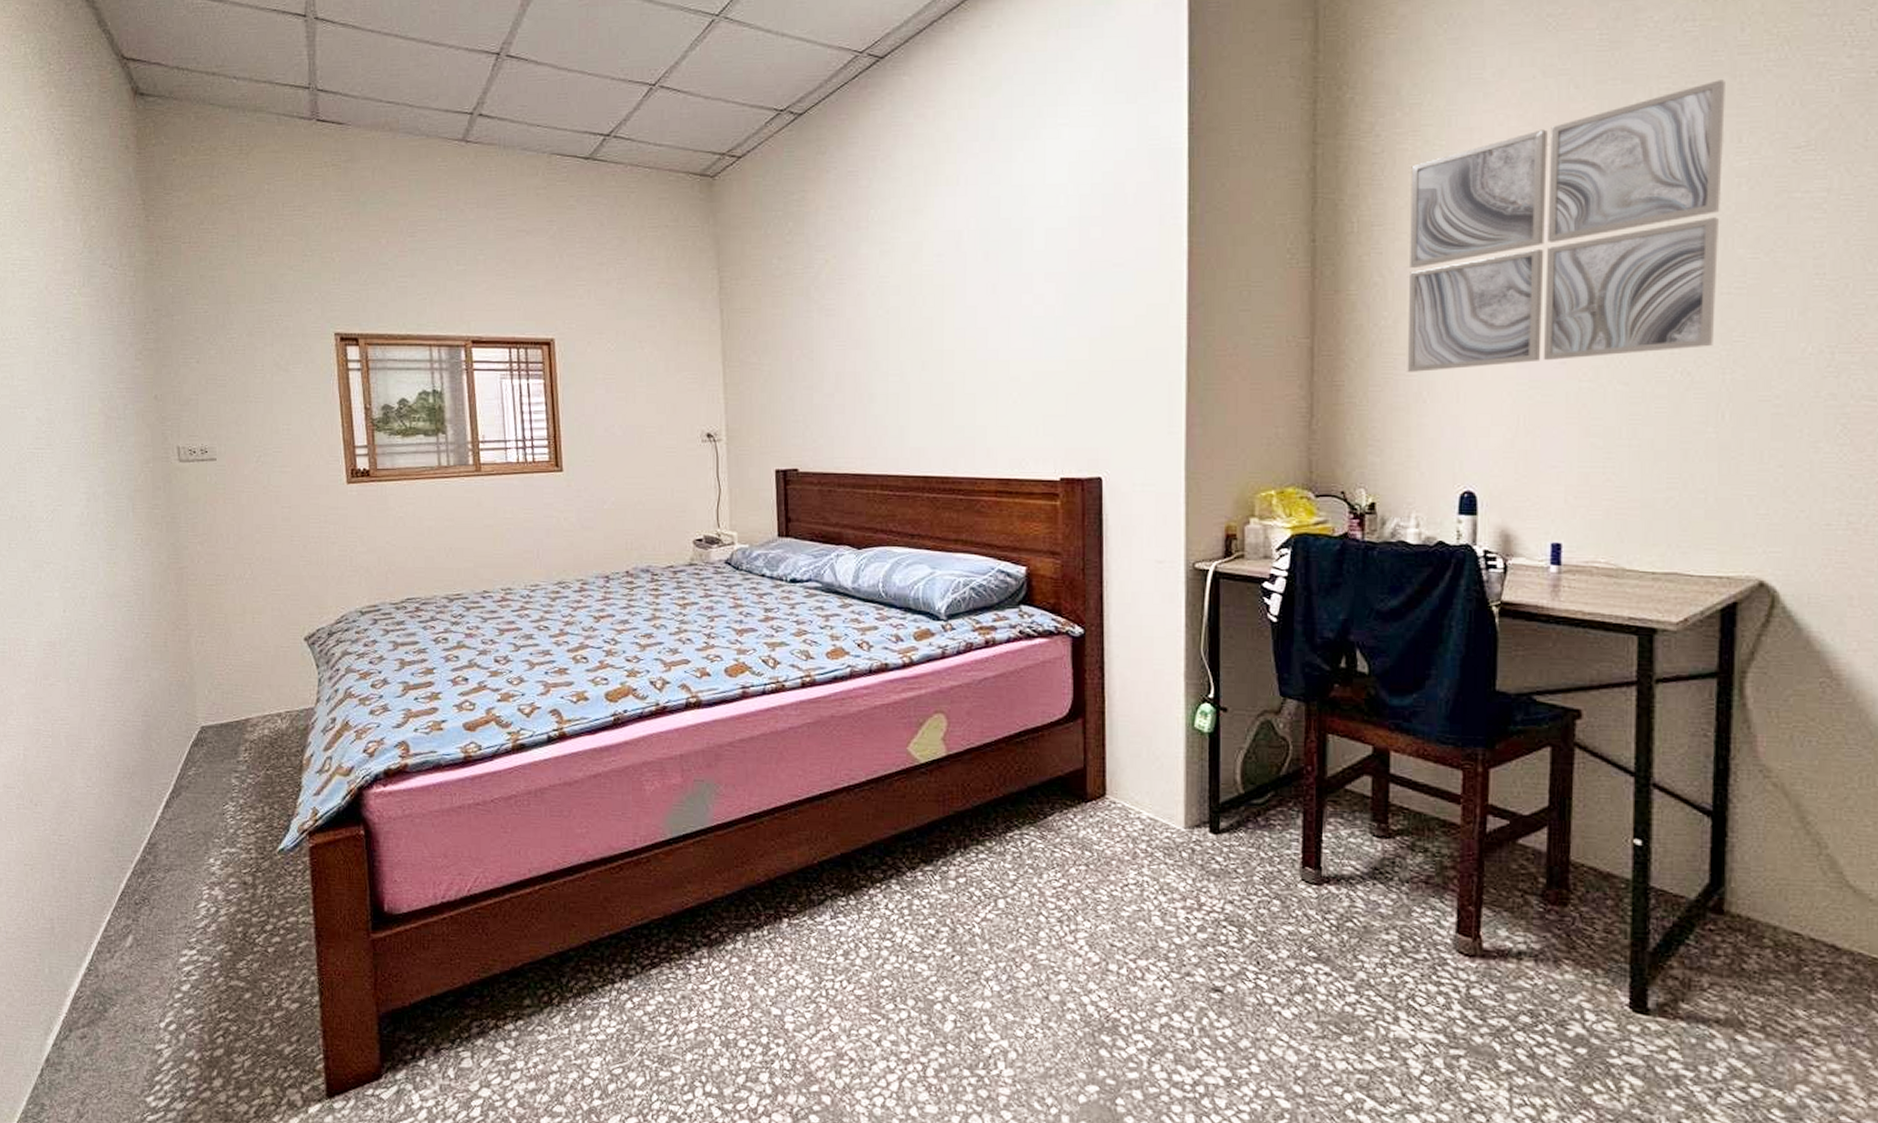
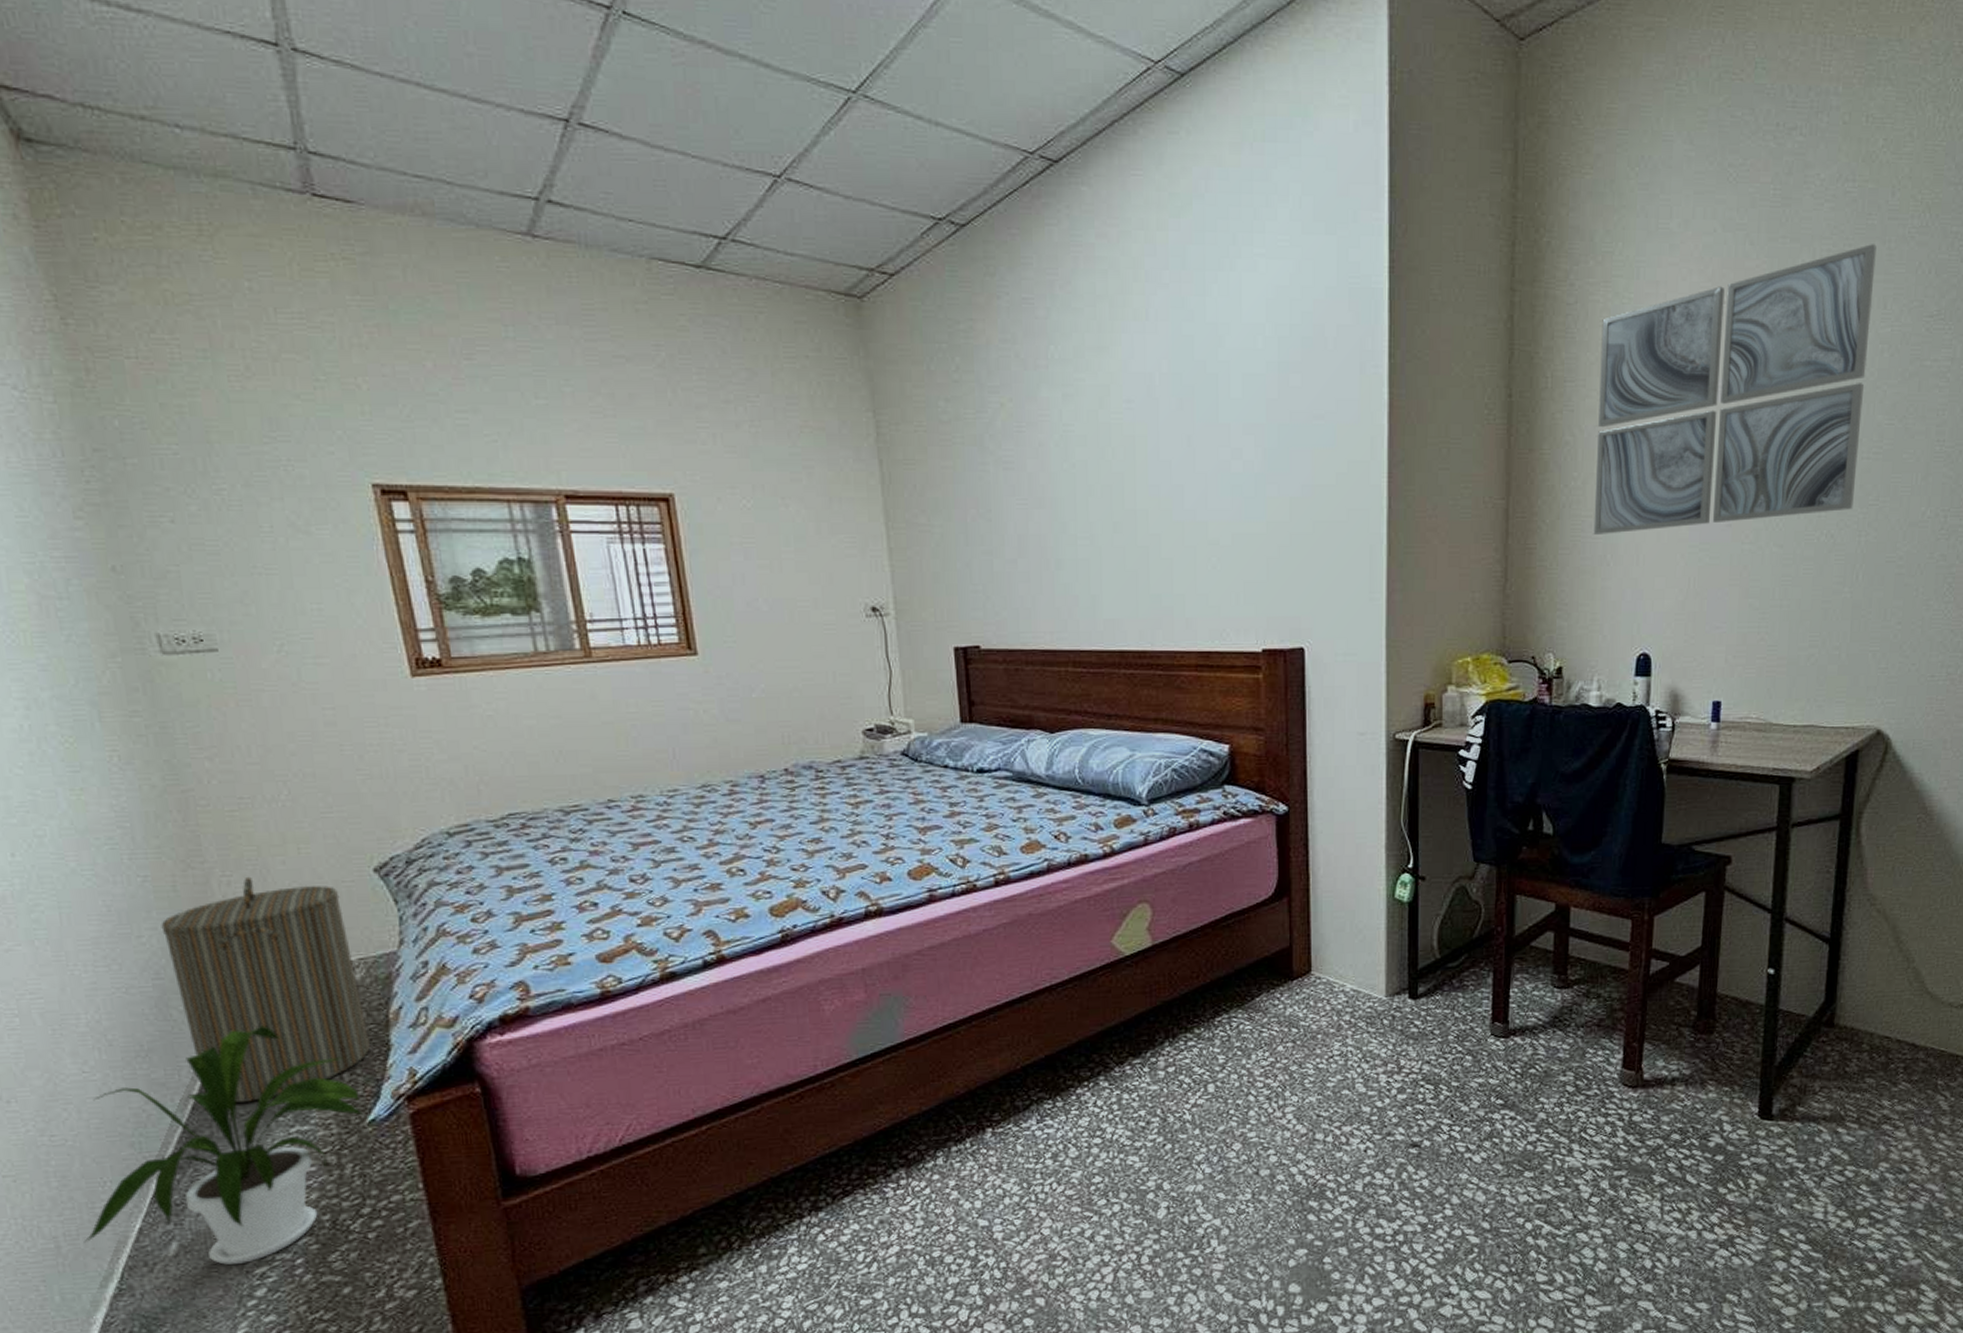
house plant: none [70,761,275,961] -> present [84,1025,363,1265]
laundry hamper: none [153,638,288,823] -> present [161,876,372,1102]

